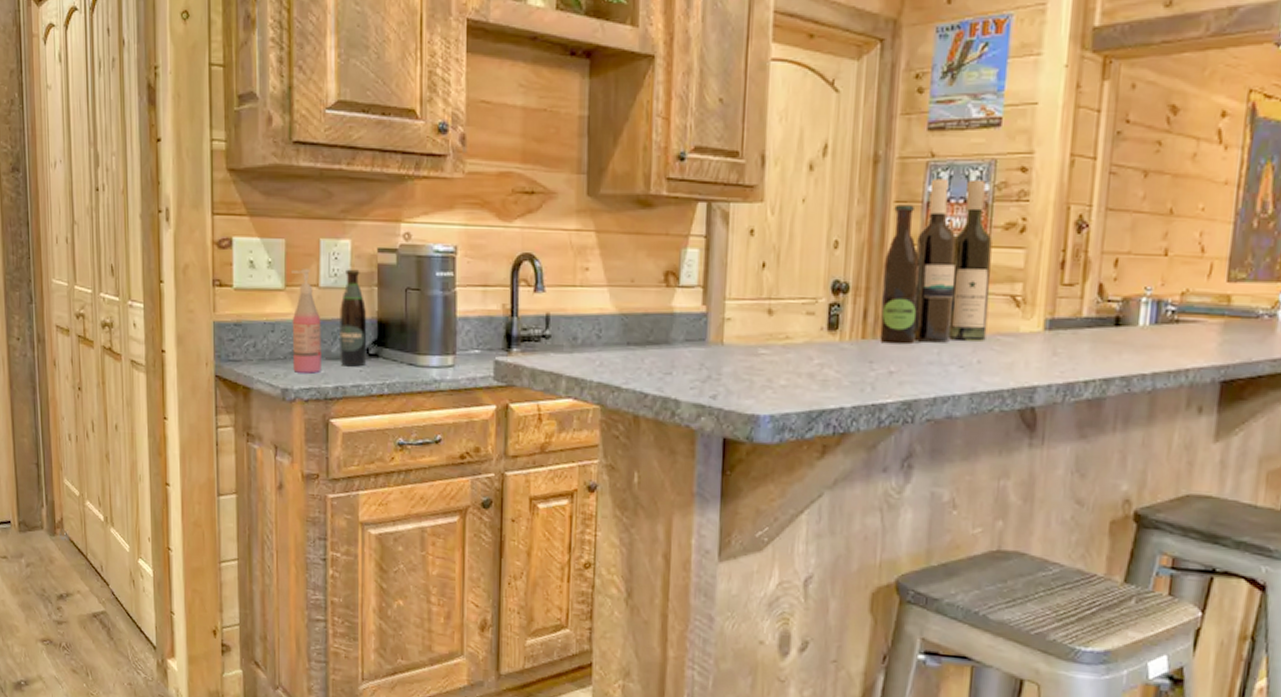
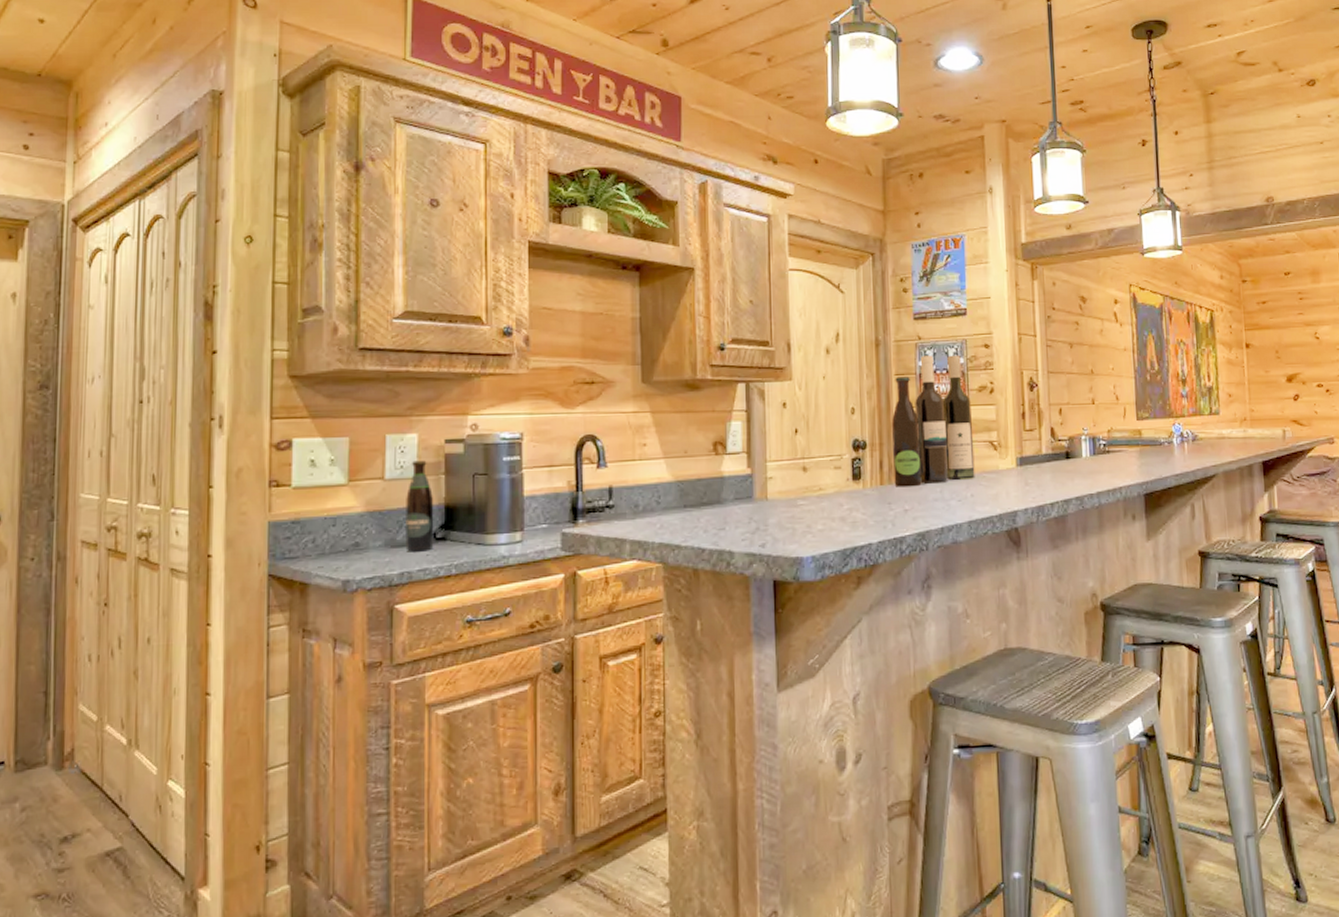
soap dispenser: present [292,269,321,374] -> none [355,463,386,563]

